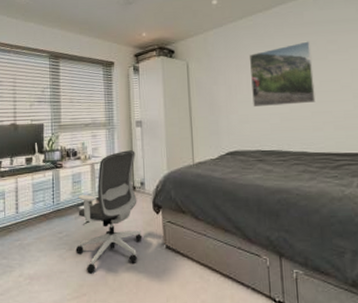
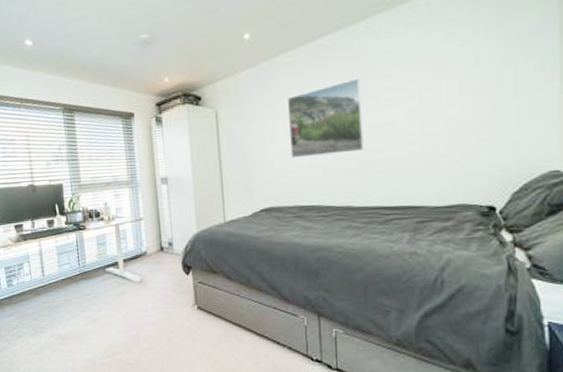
office chair: present [75,150,142,274] -> none [104,209,173,334]

